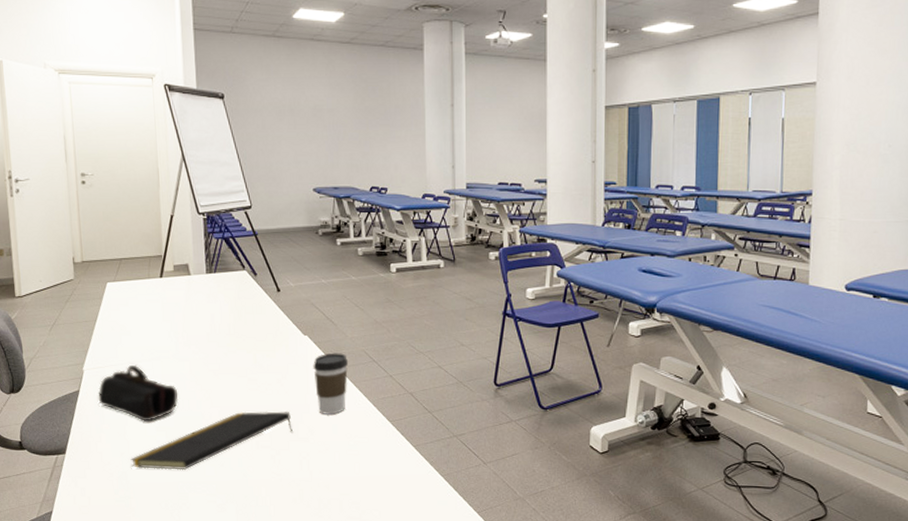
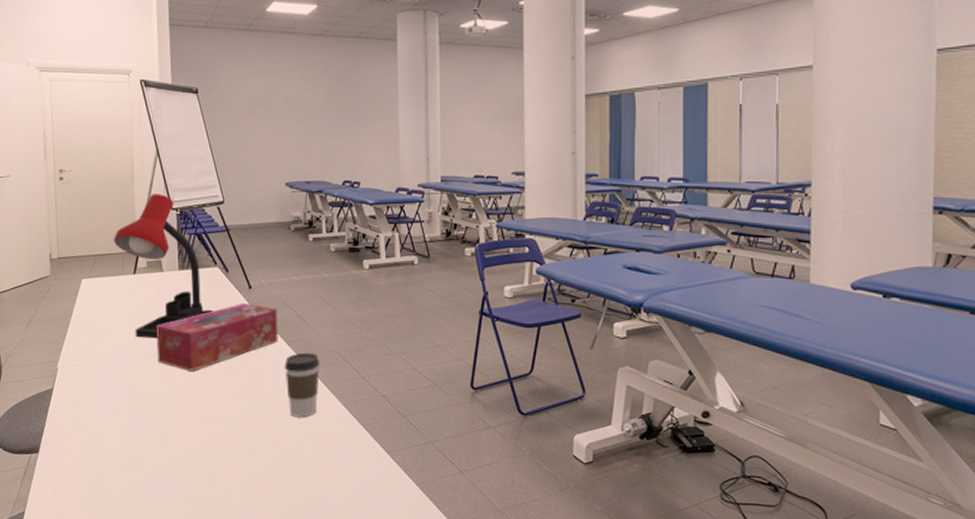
pencil case: present [98,364,179,422] -> none [71,362,150,421]
notepad: present [130,411,292,471] -> none [102,412,263,473]
desk lamp: none [138,198,242,341] -> present [113,194,214,339]
tissue box: none [184,305,307,372] -> present [156,302,278,371]

